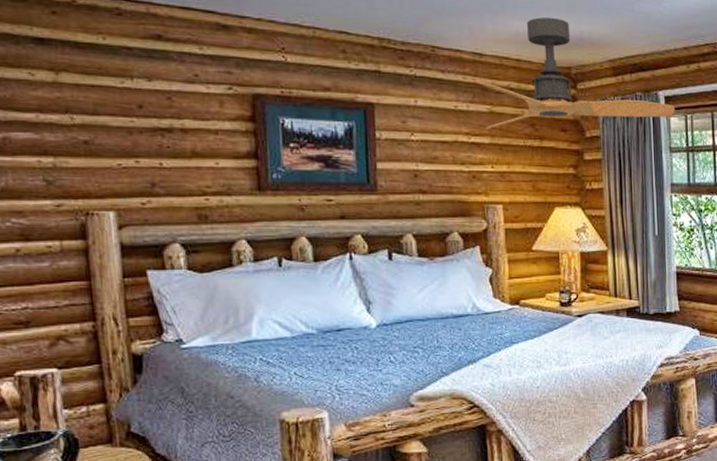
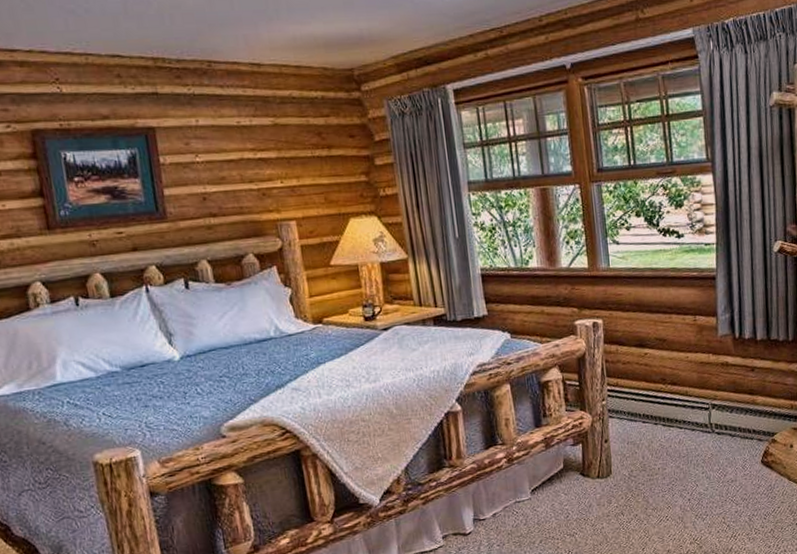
ceiling fan: present [477,17,675,129] -> none [257,18,465,142]

